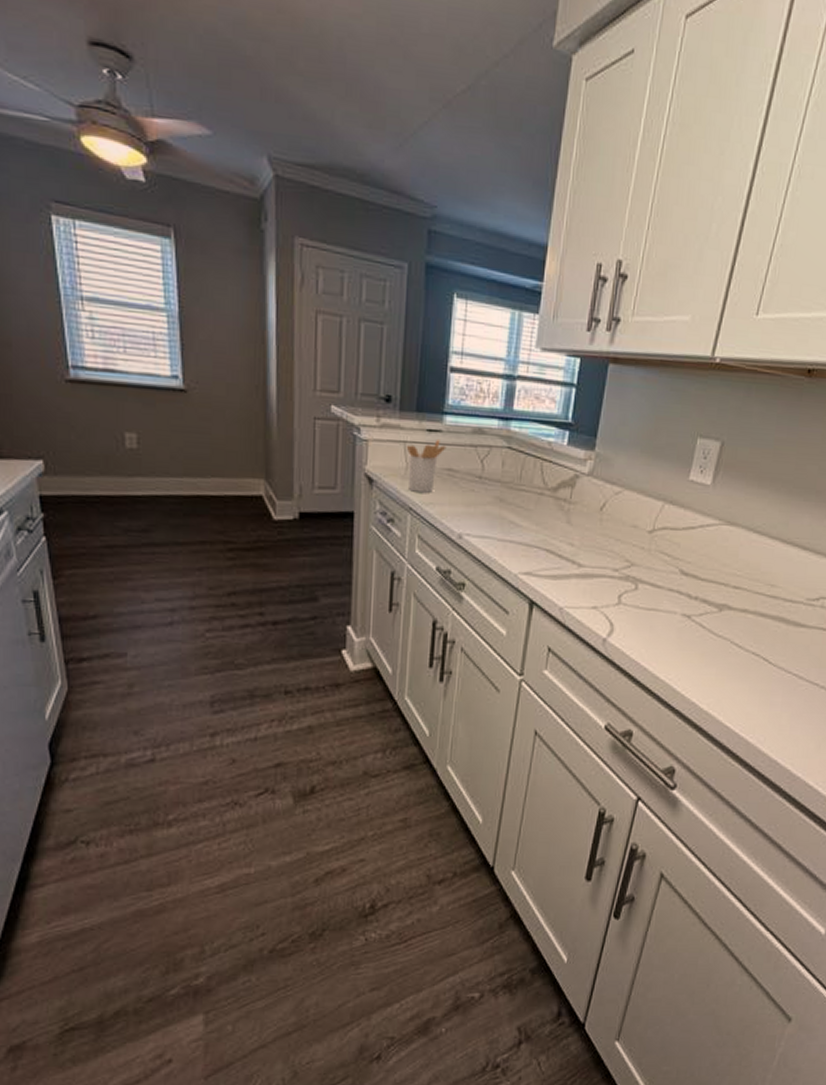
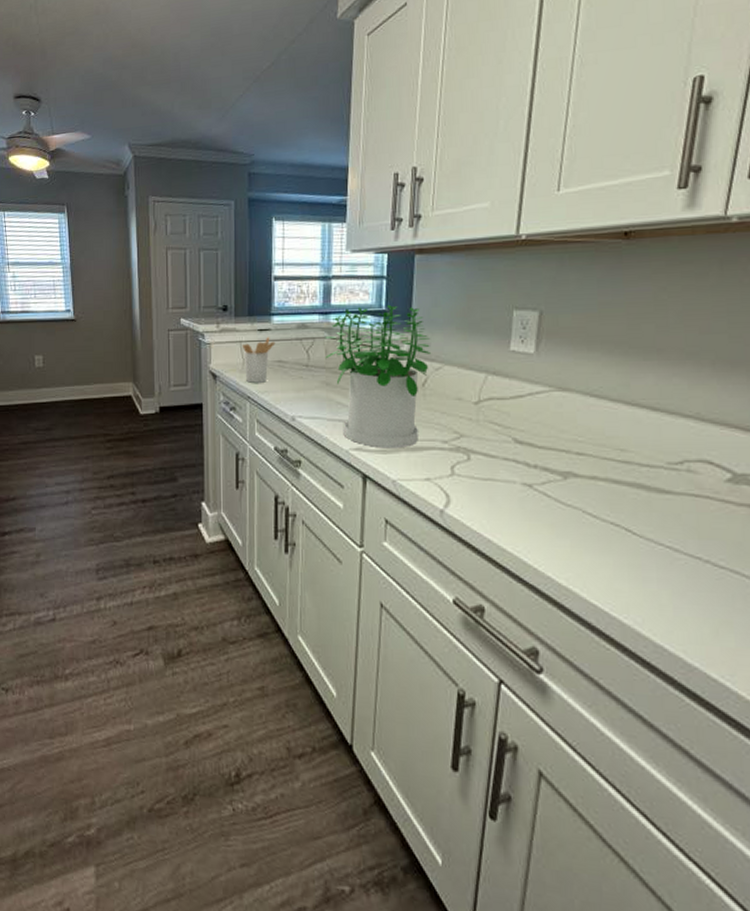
potted plant: none [501,415,614,575] -> present [325,305,432,449]

